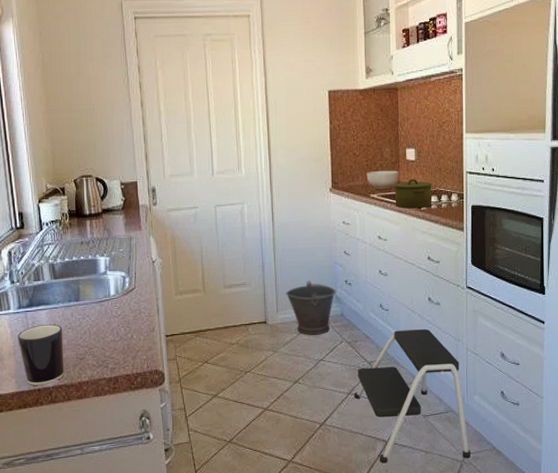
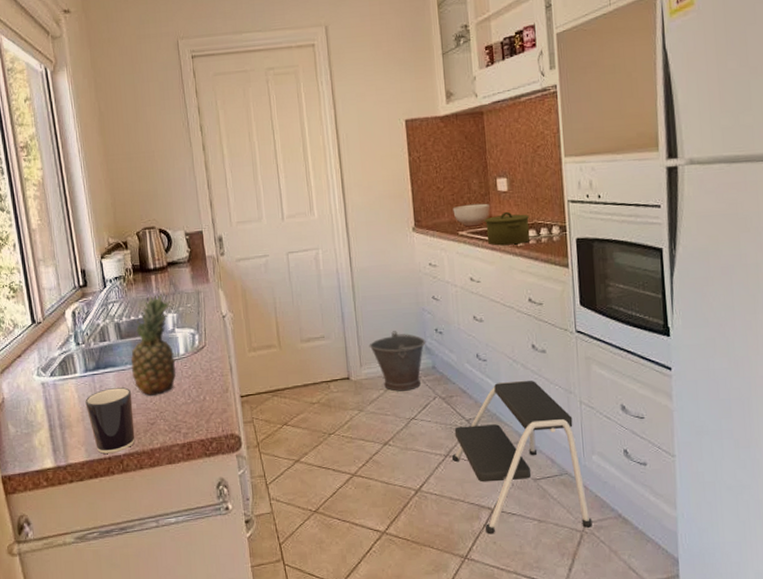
fruit: none [63,239,107,333] -> present [131,294,177,396]

